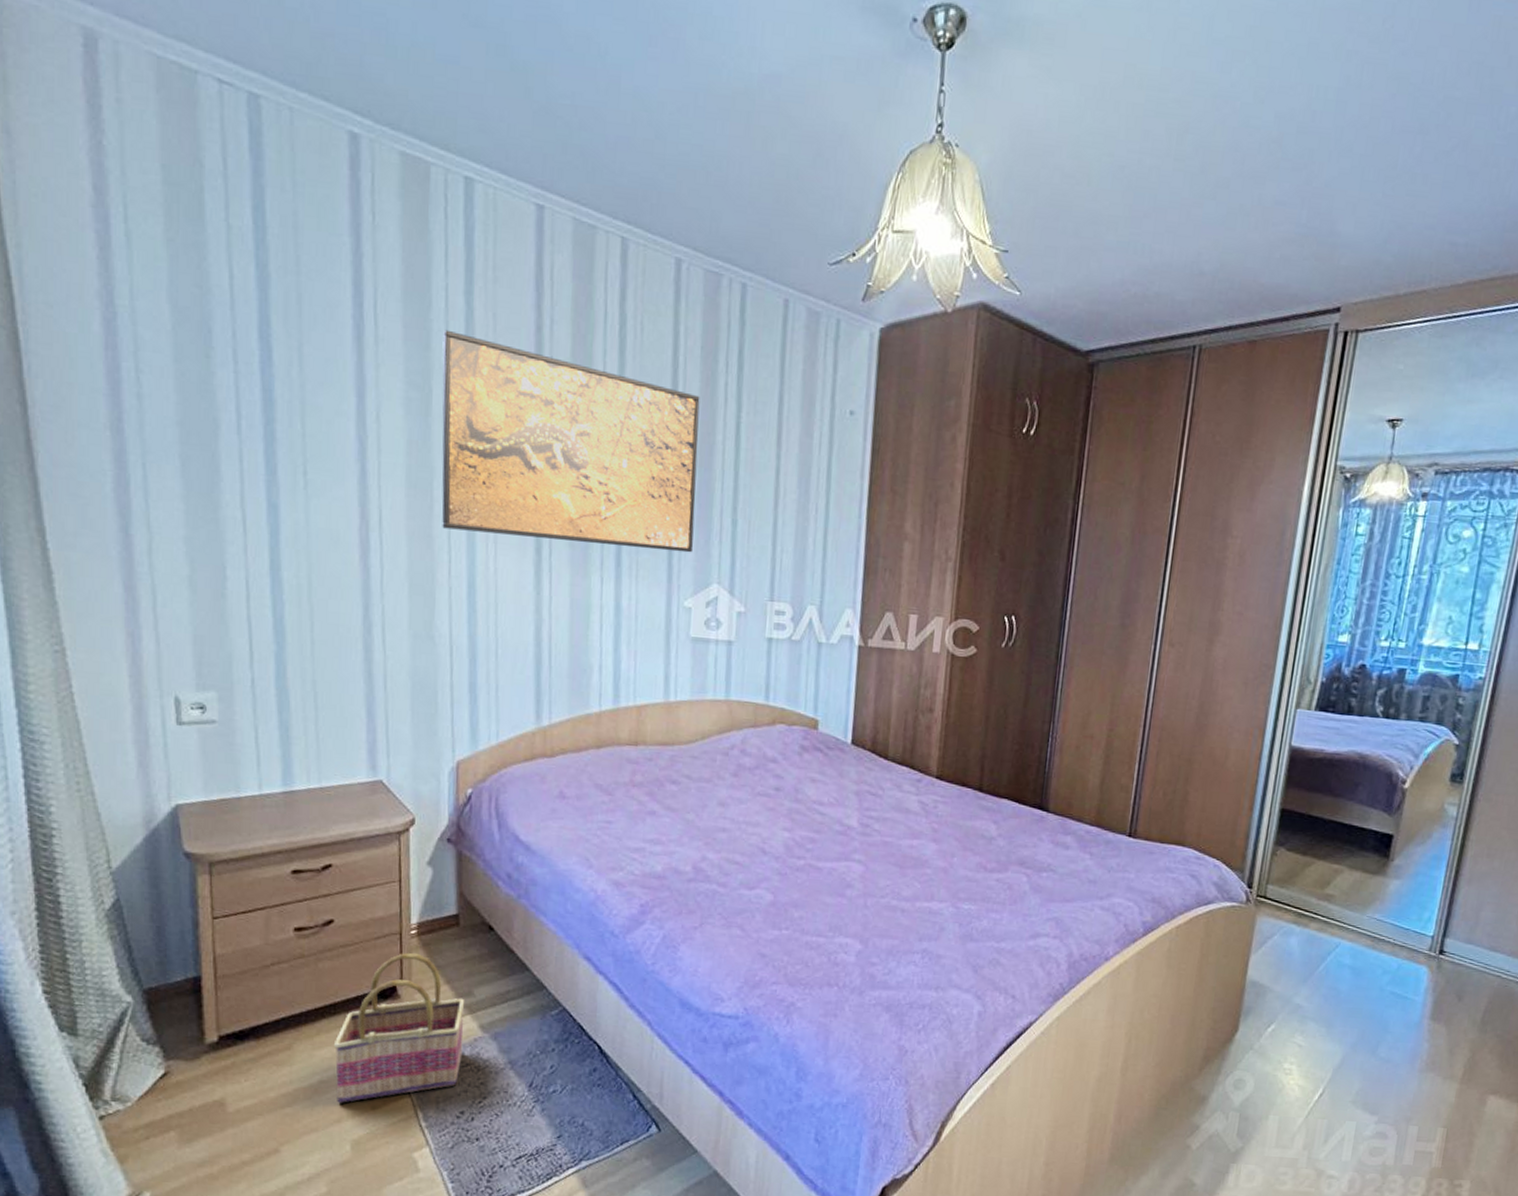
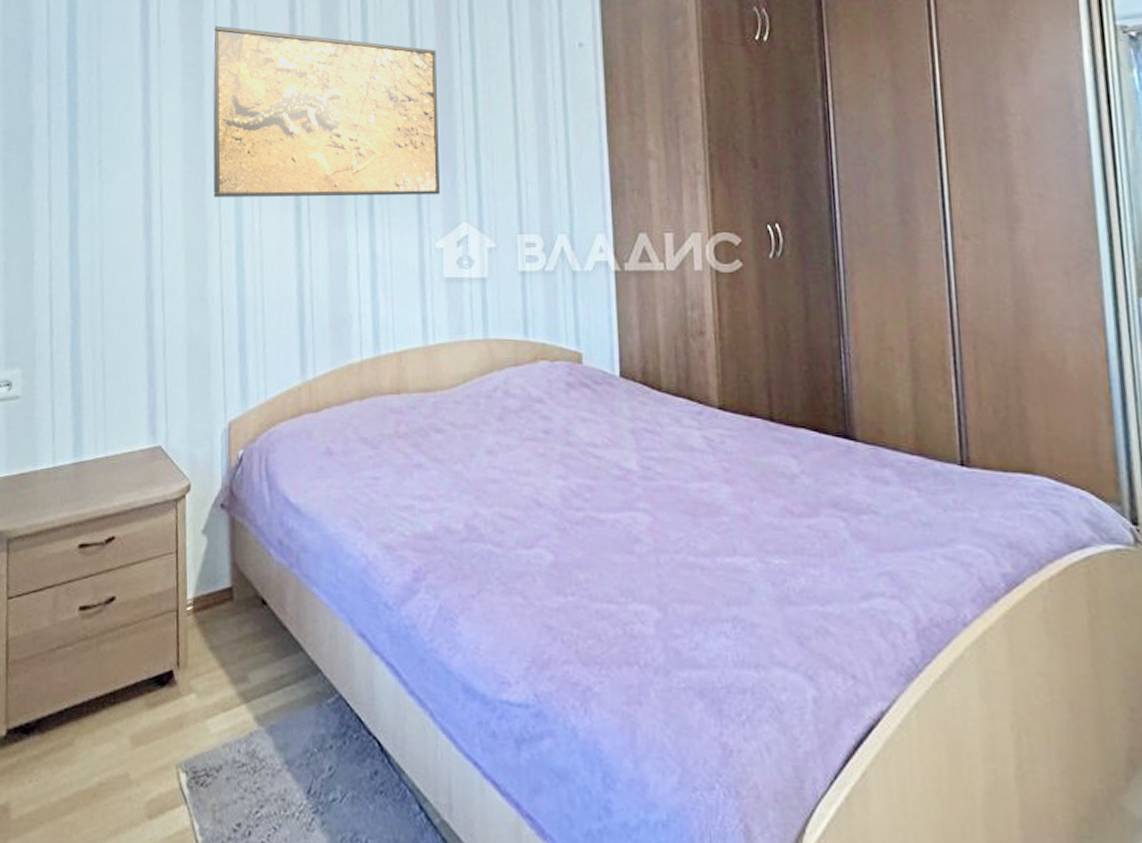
basket: present [333,953,465,1103] -> none [112,632,240,811]

